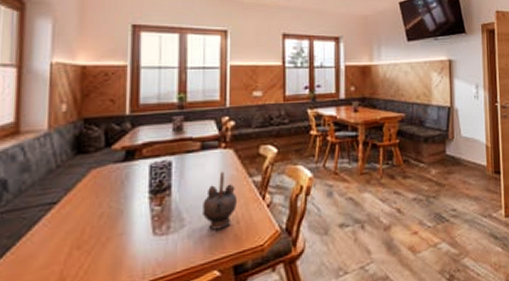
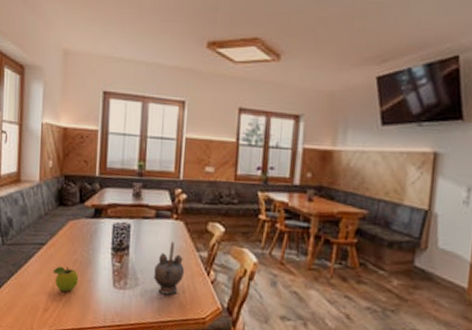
fruit: none [70,224,107,255] -> present [54,266,79,292]

